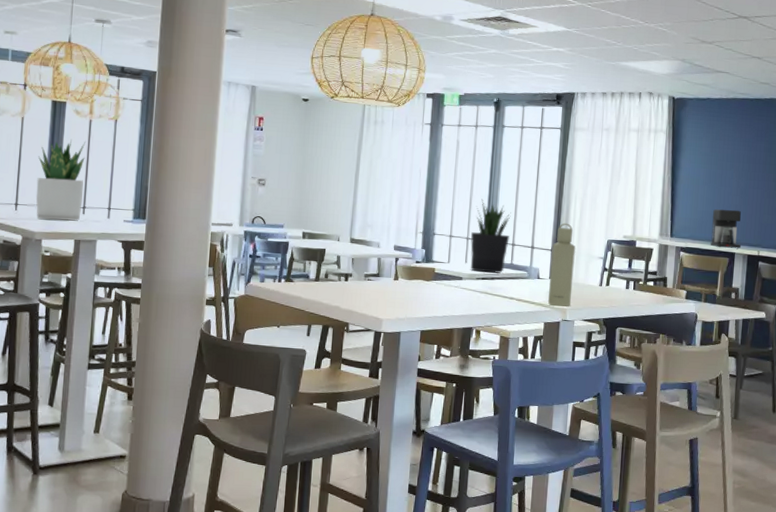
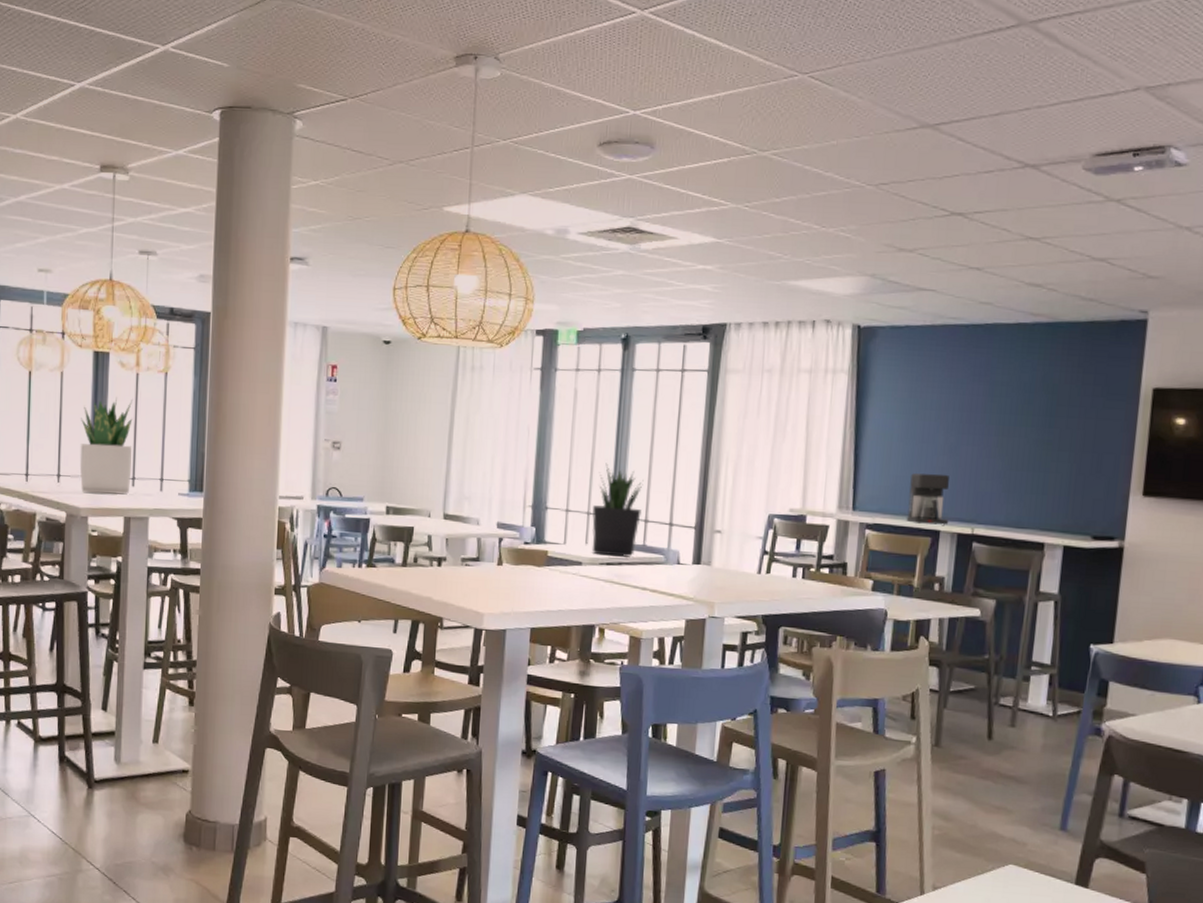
bottle: present [548,223,575,306] -> none [691,492,727,600]

